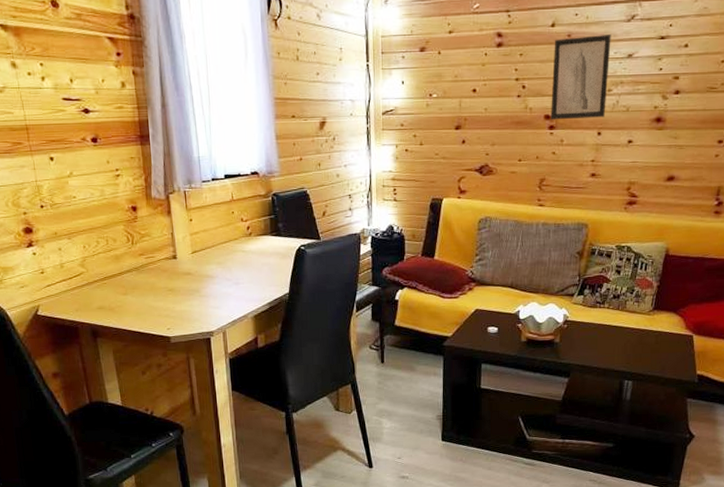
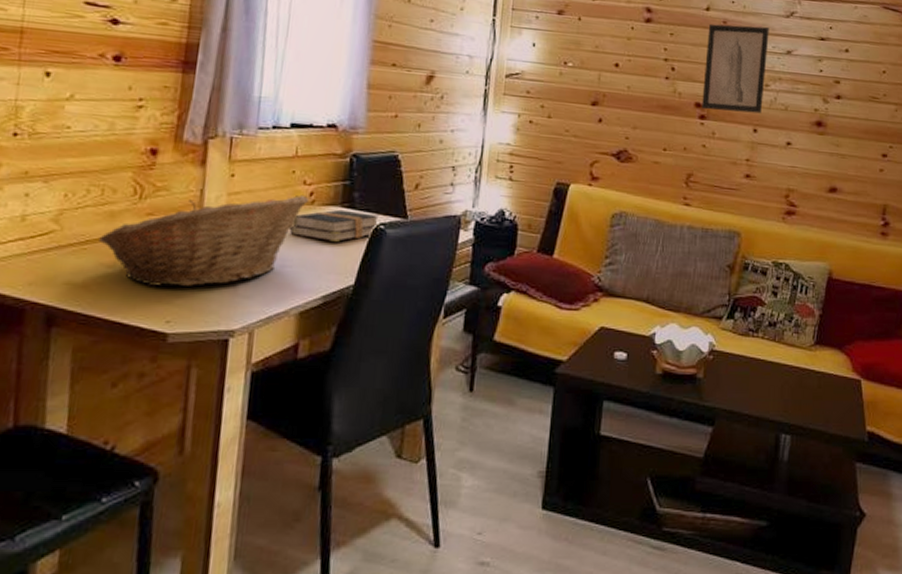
fruit basket: none [112,229,247,305] -> present [99,194,308,287]
hardback book: none [238,237,301,262] -> present [290,209,380,242]

